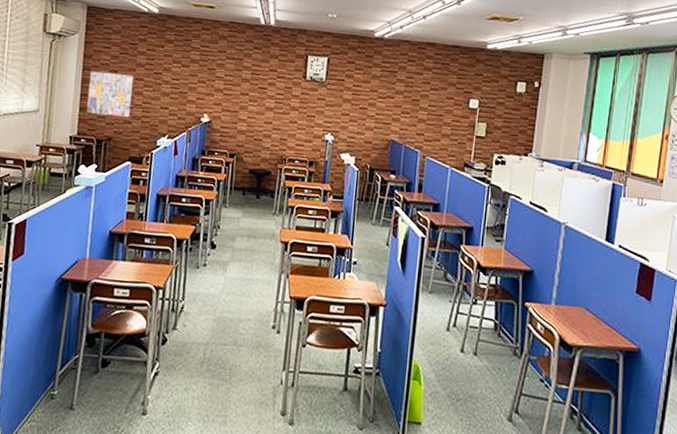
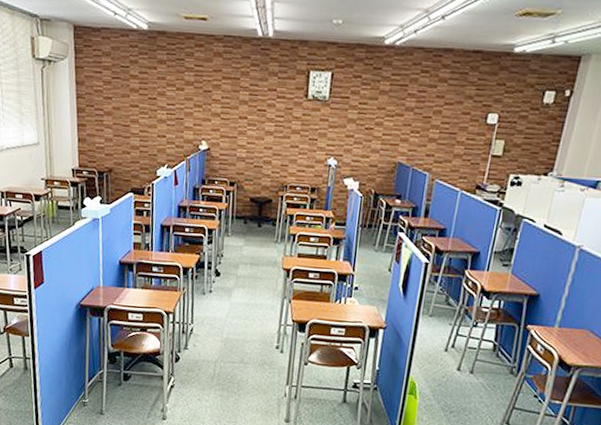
wall art: present [86,70,134,118] -> none [84,98,129,148]

